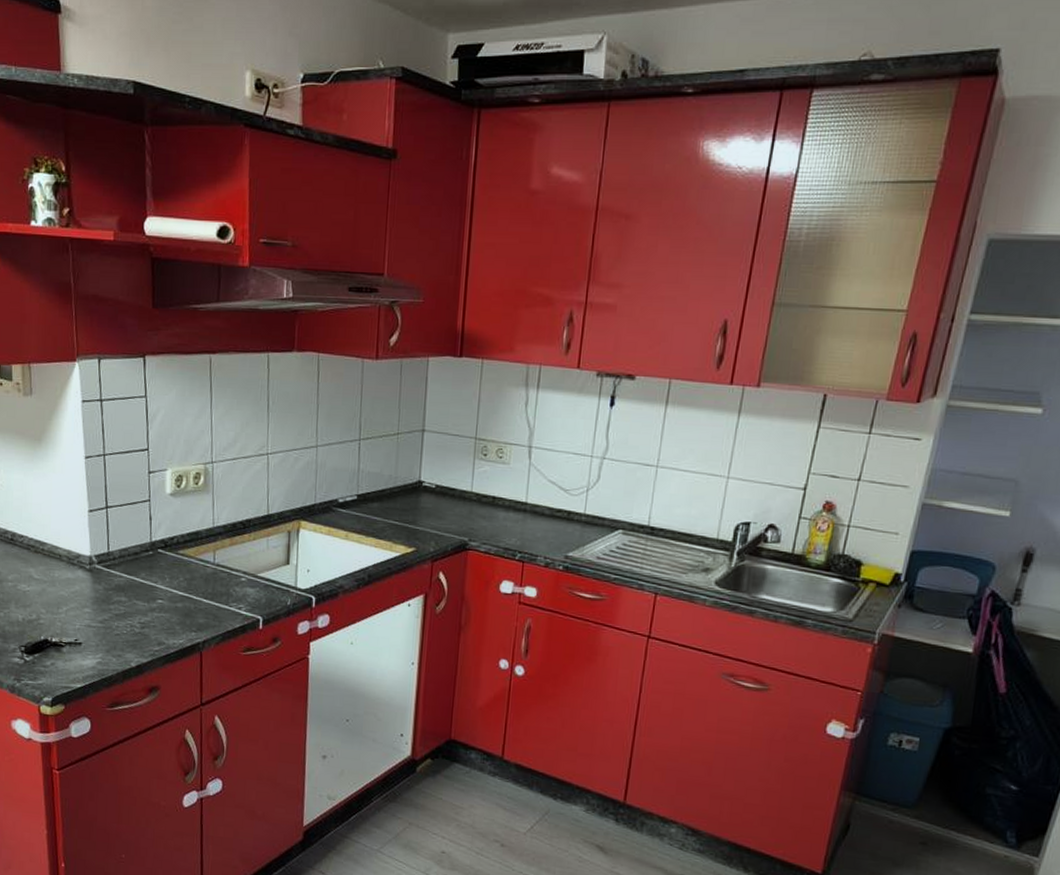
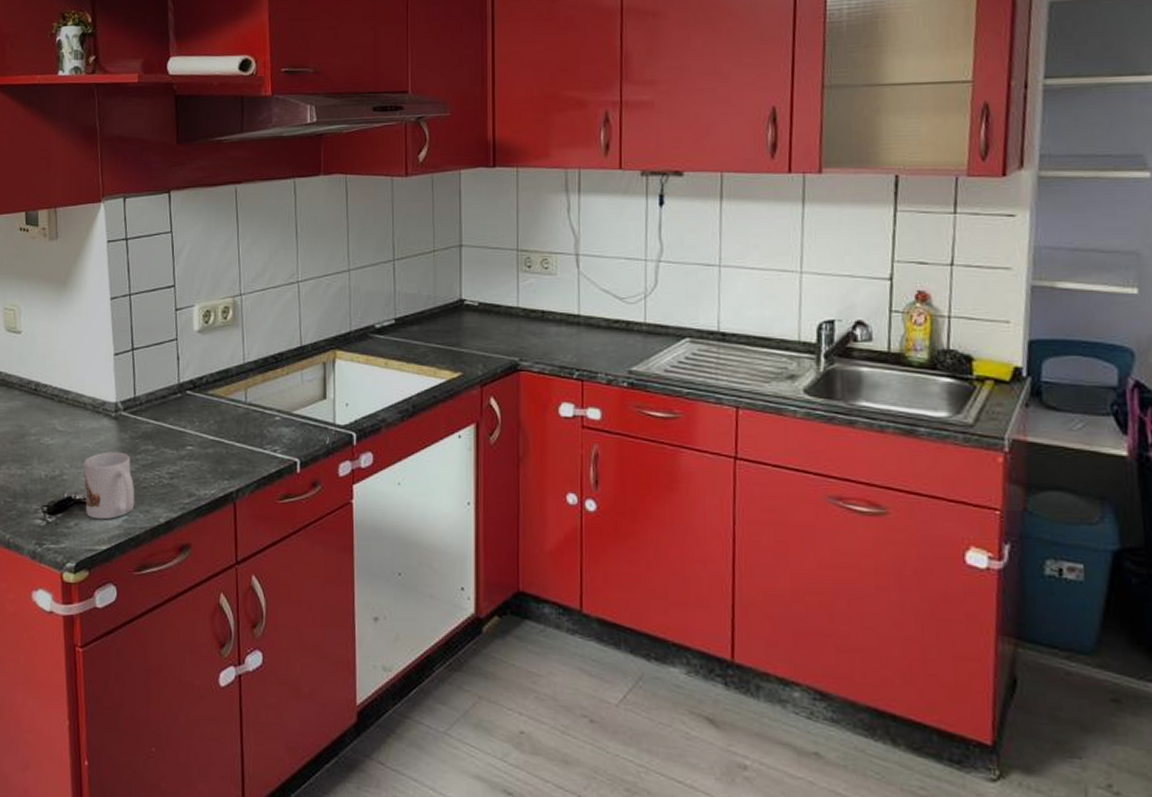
mug: none [59,600,108,661] -> present [84,452,135,520]

